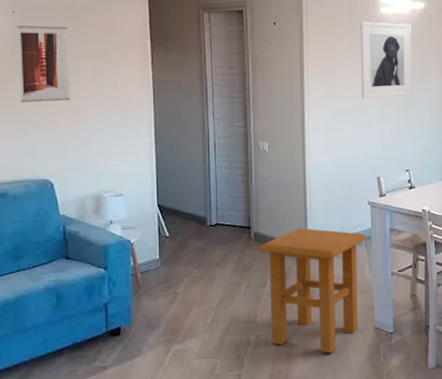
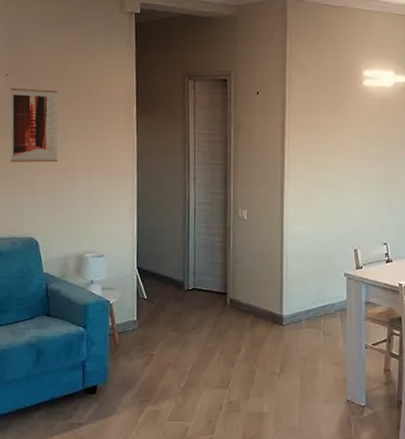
side table: present [258,228,367,354] -> none [233,297,342,424]
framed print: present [360,21,413,99] -> none [341,93,394,171]

